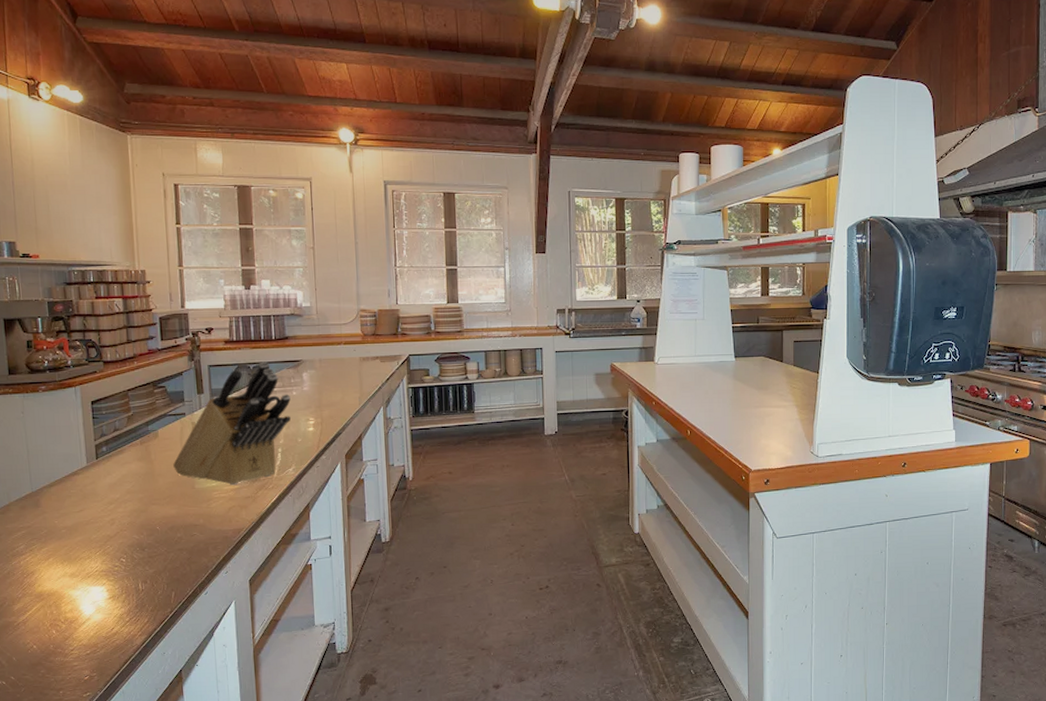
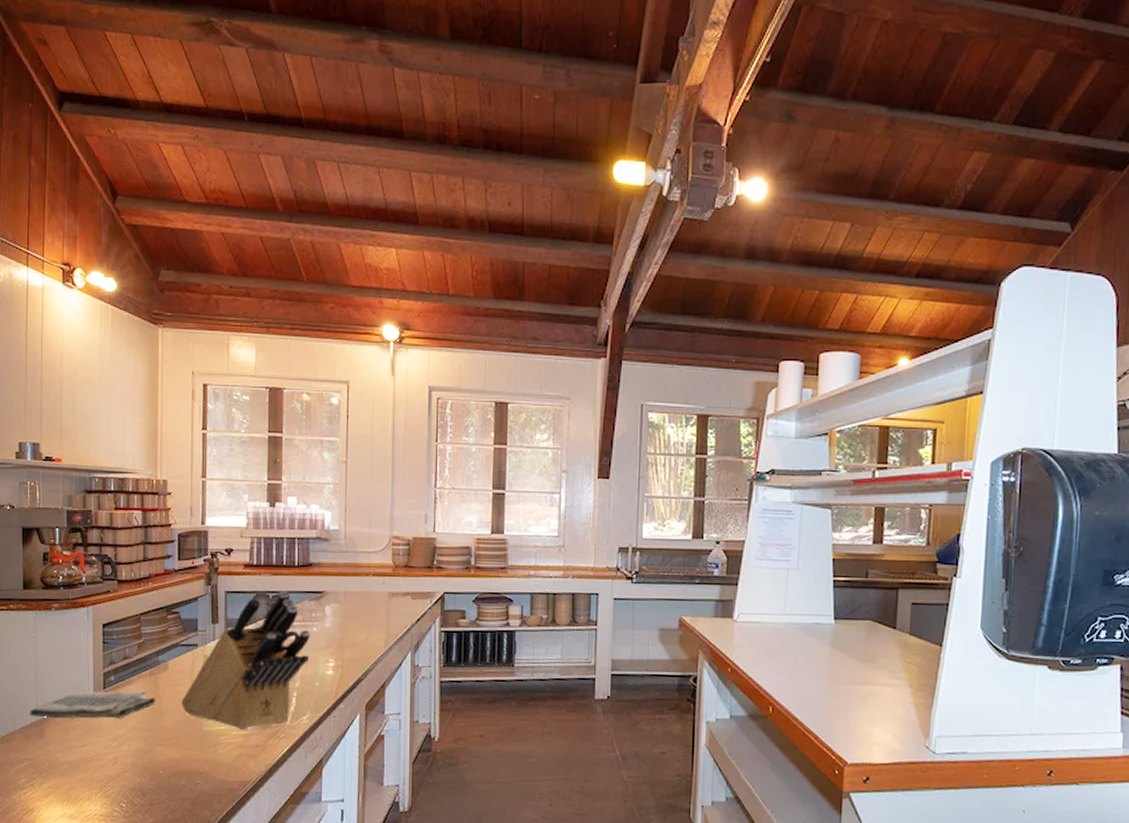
dish towel: none [24,457,148,489] -> present [30,690,155,719]

